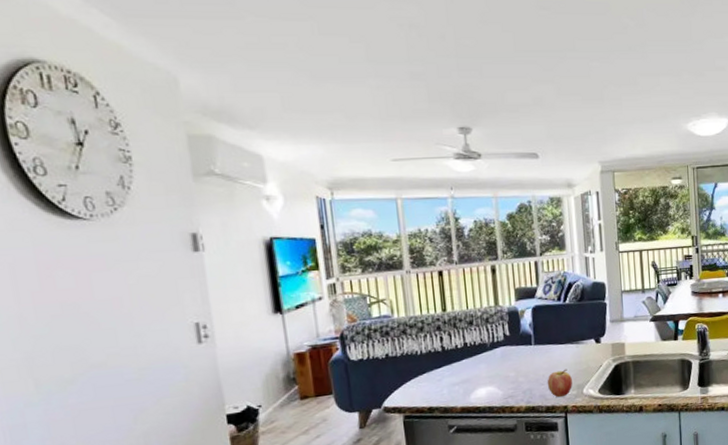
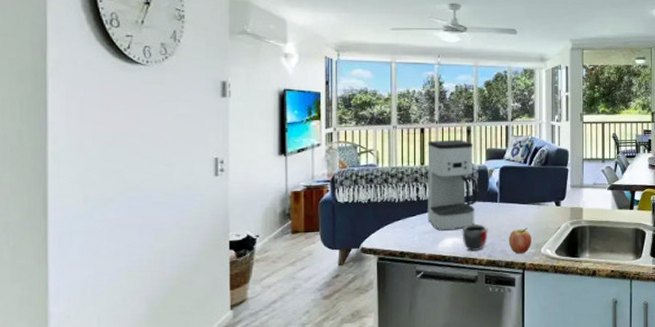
coffee maker: none [448,280,511,381] -> present [428,139,478,231]
mug: none [495,370,525,399] -> present [462,224,488,251]

